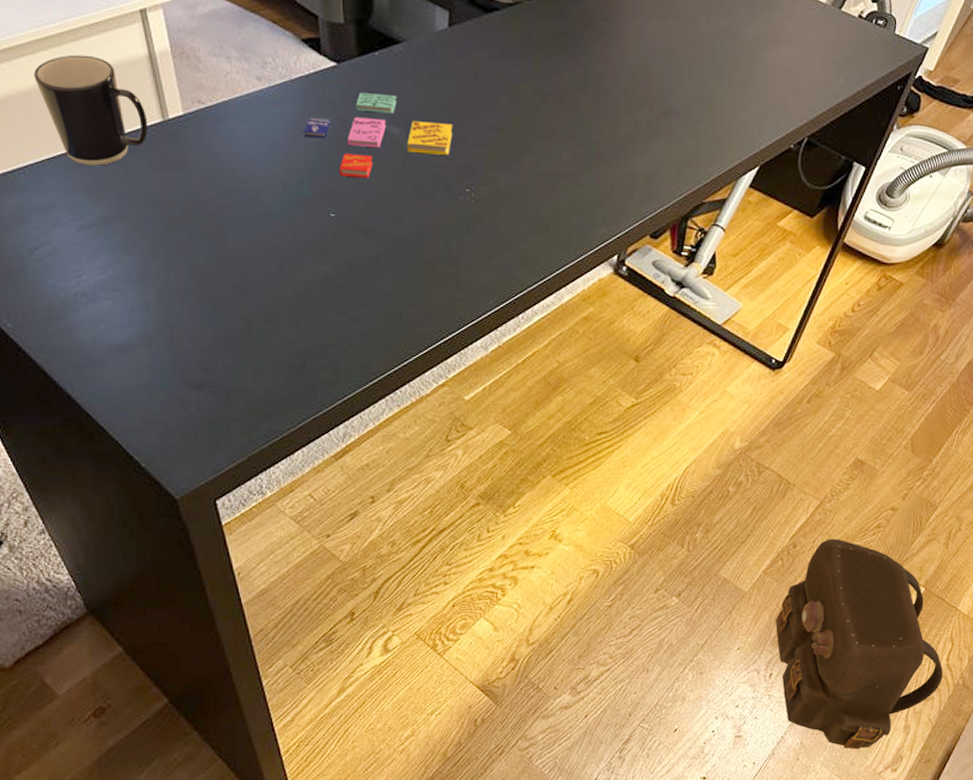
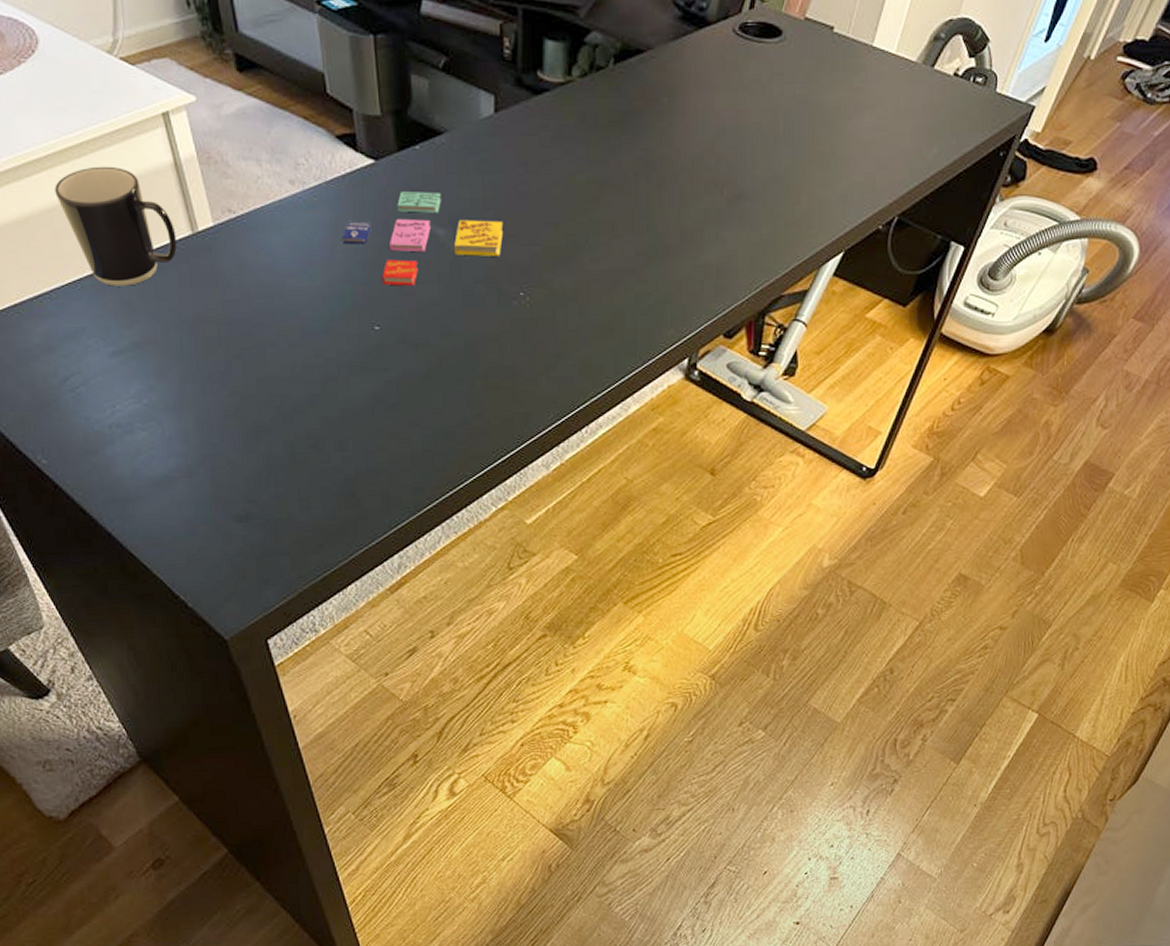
backpack: present [775,539,943,750] -> none [871,662,1060,891]

